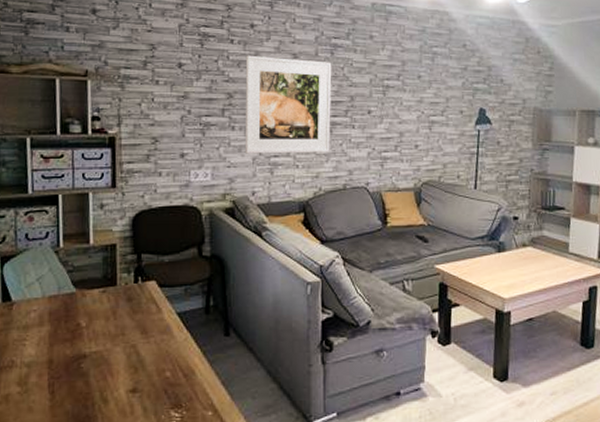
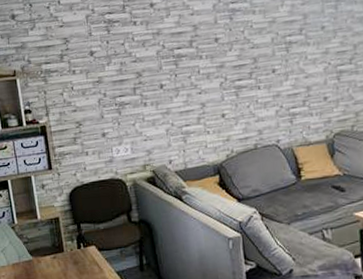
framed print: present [244,55,332,154] -> none [149,27,238,127]

